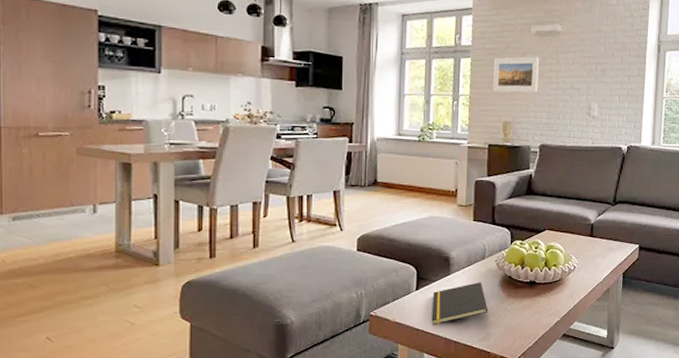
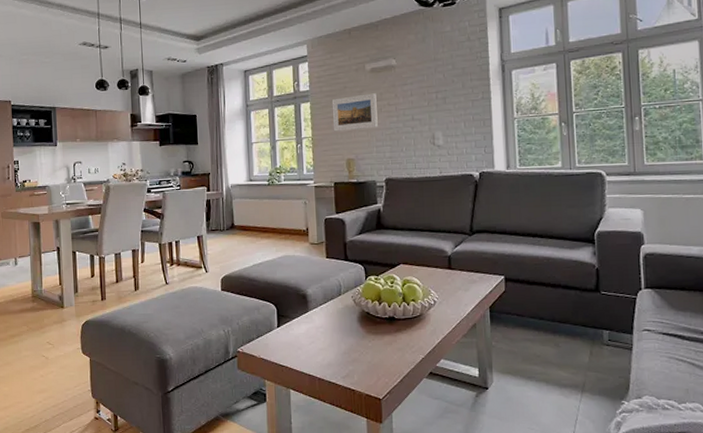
notepad: present [431,282,489,325] -> none [293,318,349,362]

